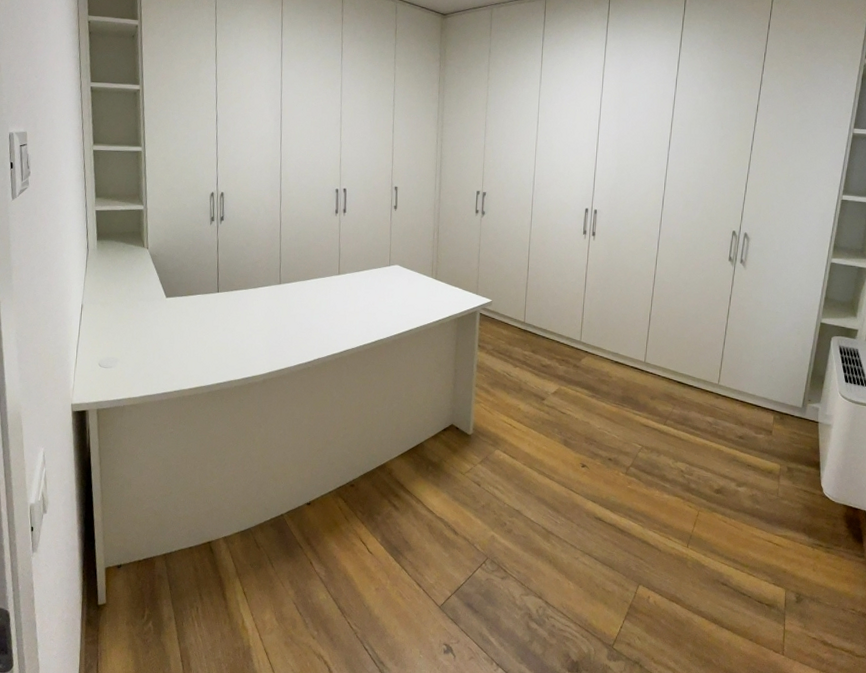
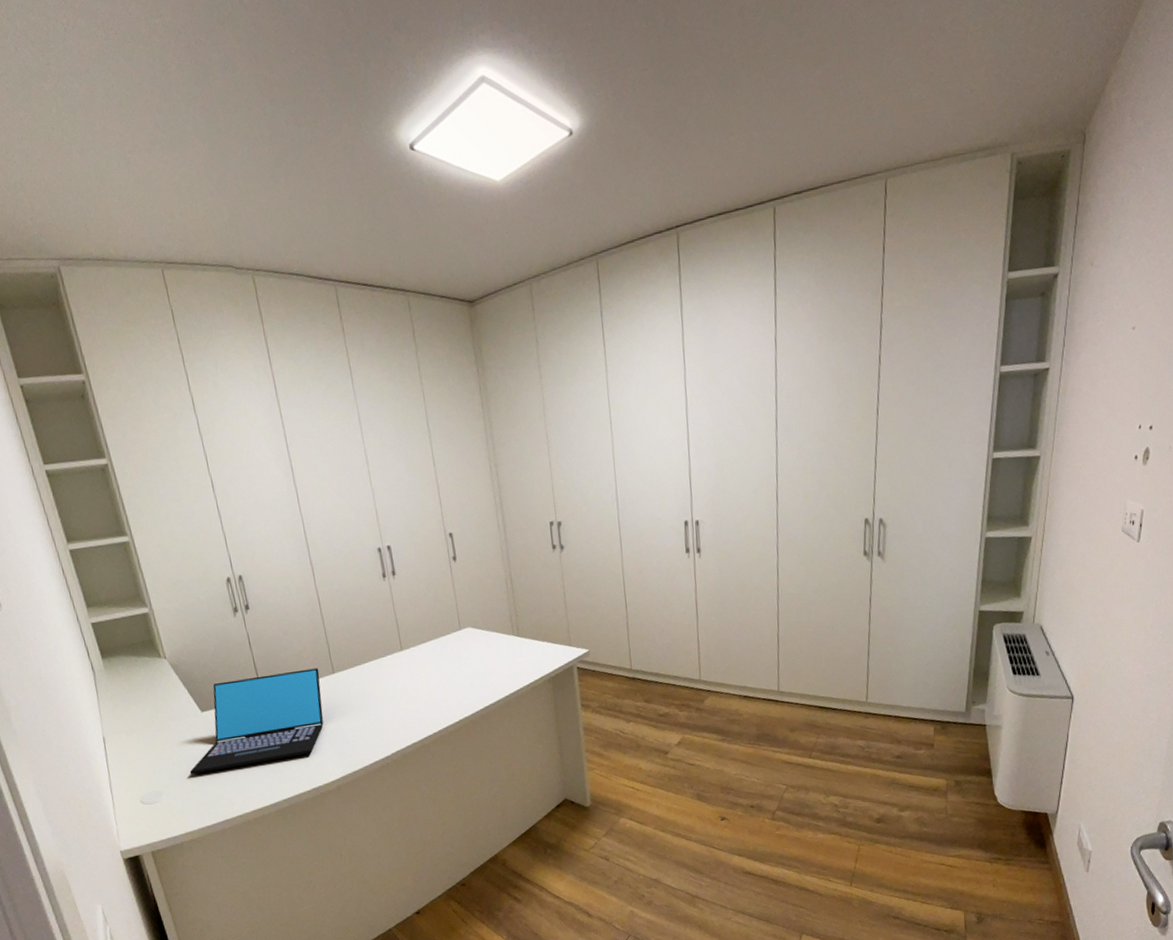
laptop: none [144,275,269,349] -> present [189,668,324,775]

